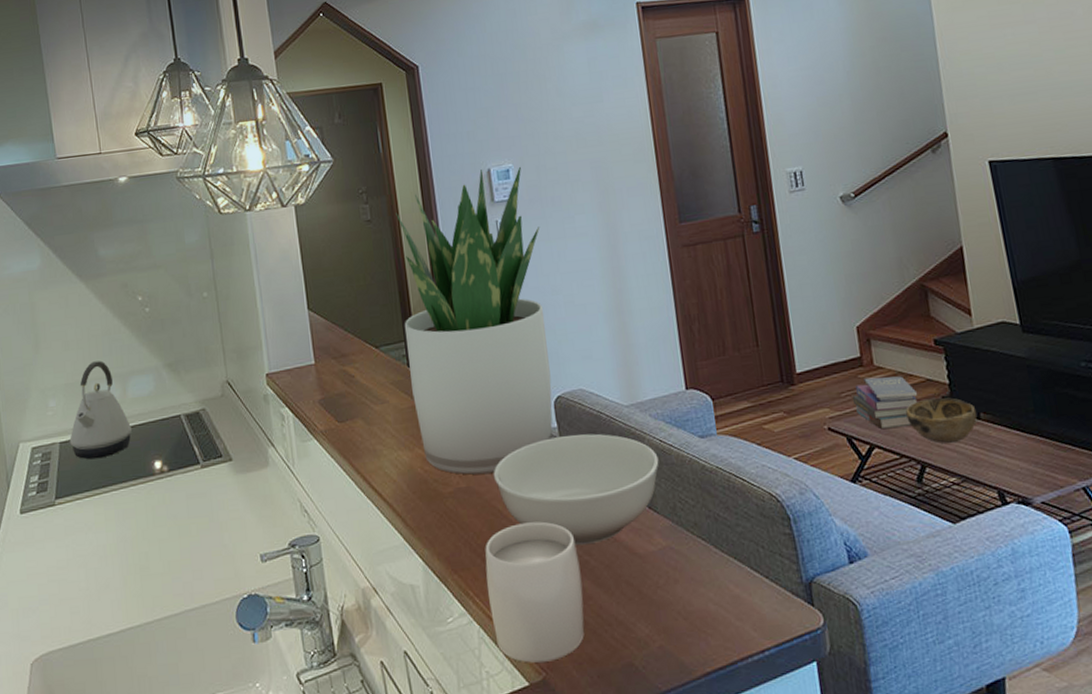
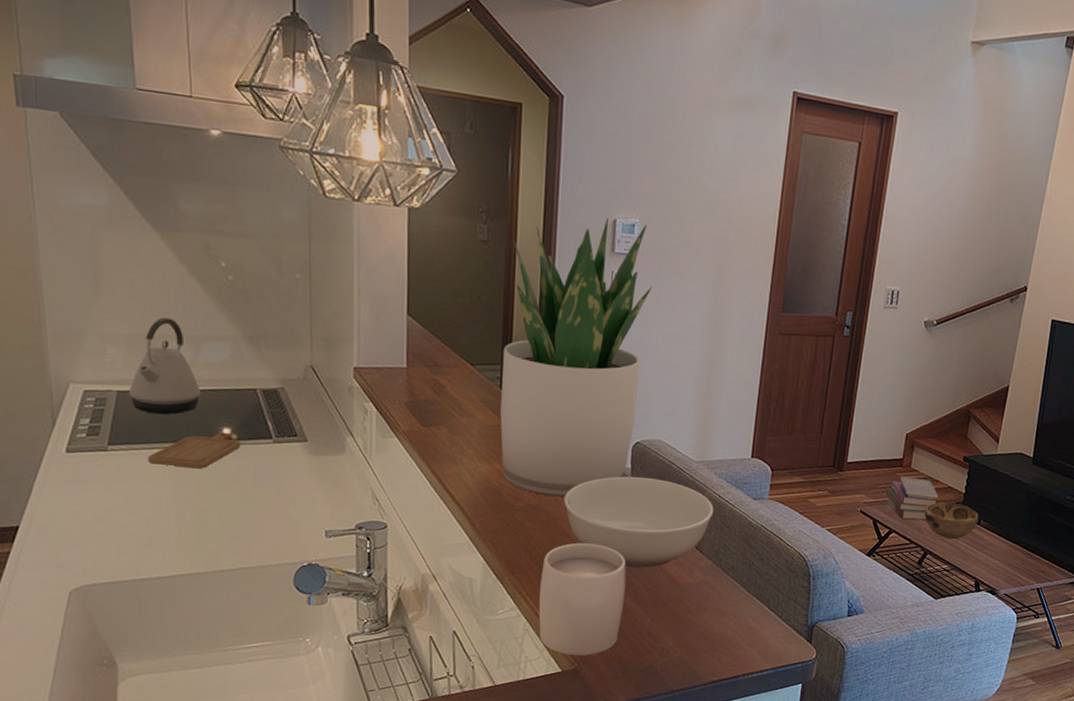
chopping board: none [91,465,173,512] -> present [148,432,241,469]

